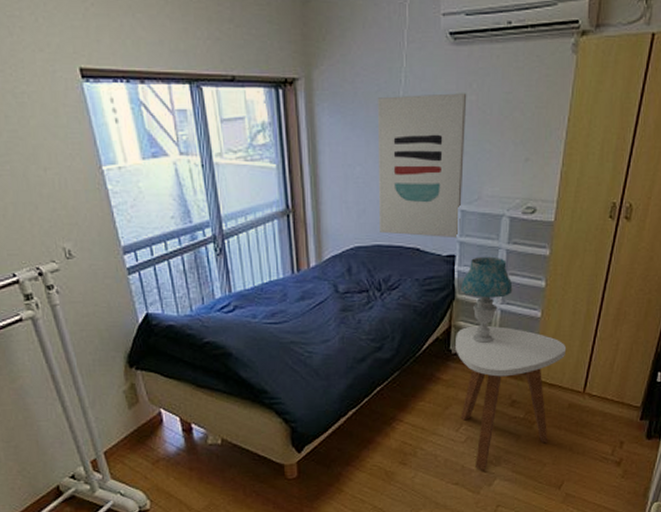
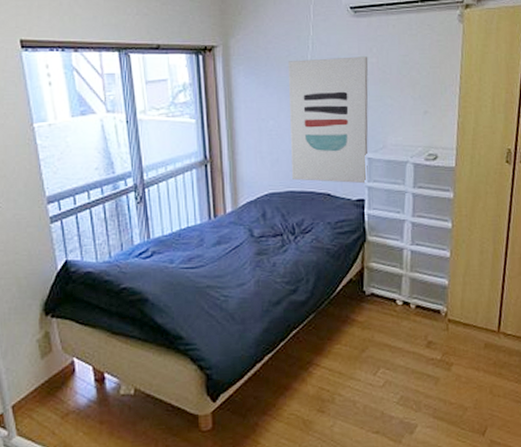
side table: present [456,325,567,470] -> none [369,266,478,416]
table lamp: present [461,256,513,343] -> none [372,200,421,284]

